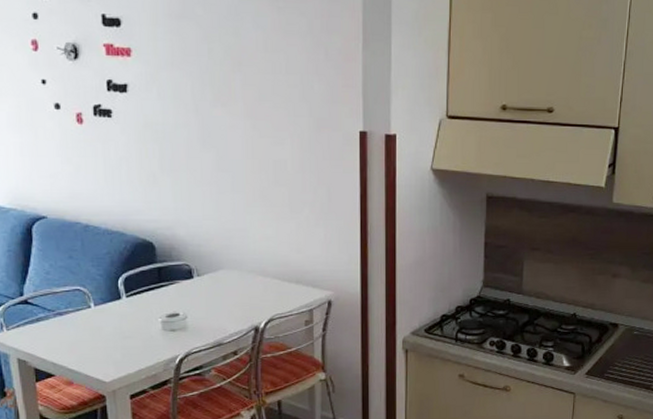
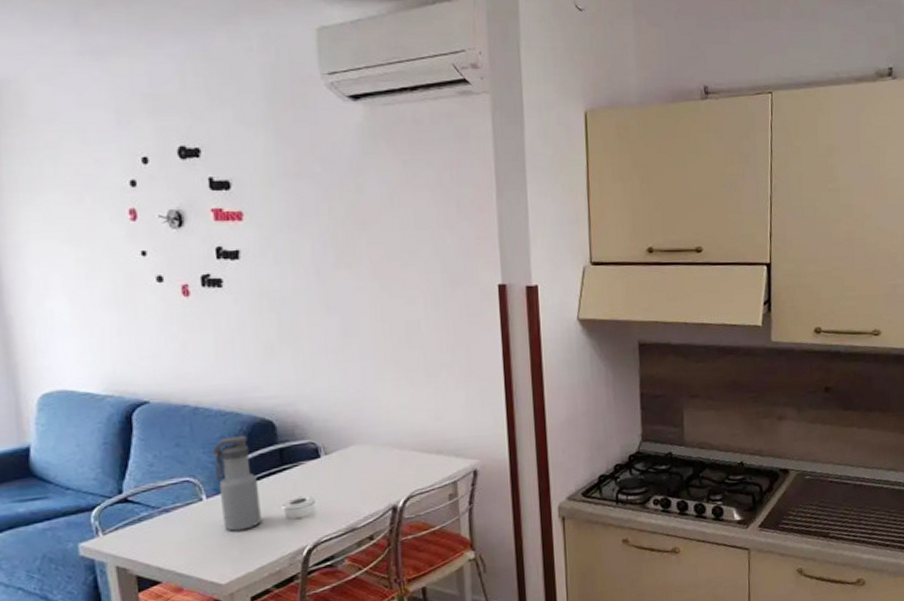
water bottle: none [100,253,141,337] -> present [213,435,262,532]

